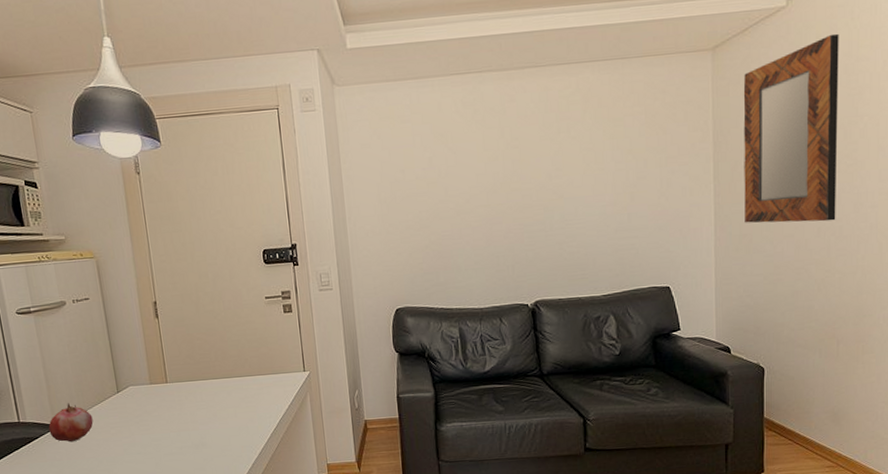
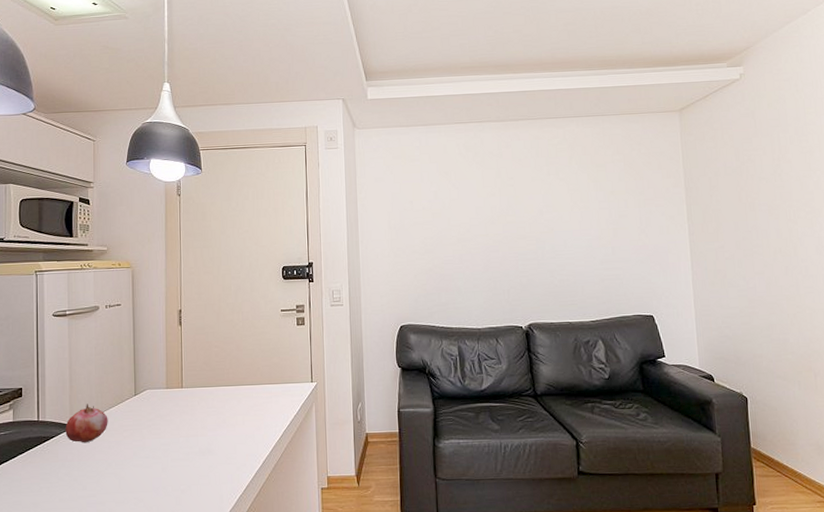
home mirror: present [743,33,839,223] -> none [708,102,801,261]

